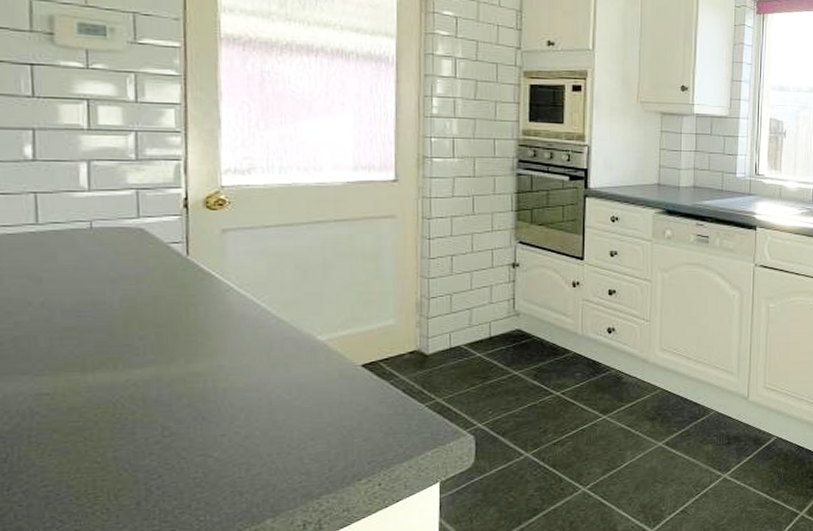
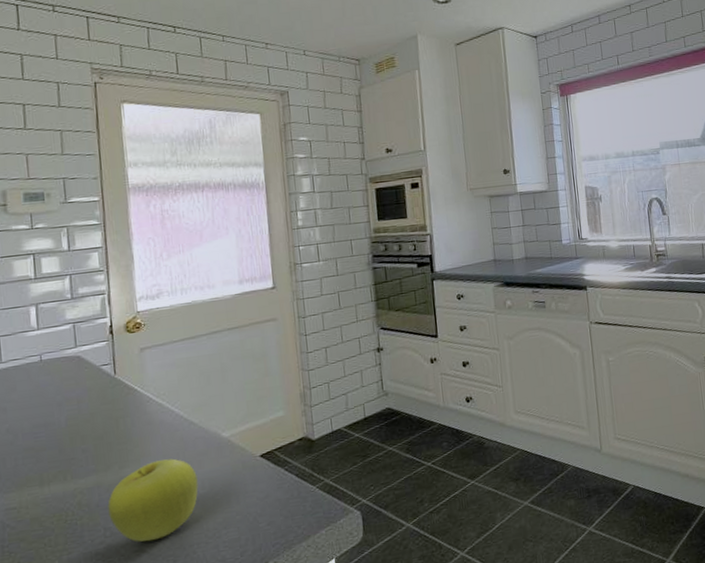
fruit: none [168,358,283,446] -> present [107,458,198,542]

